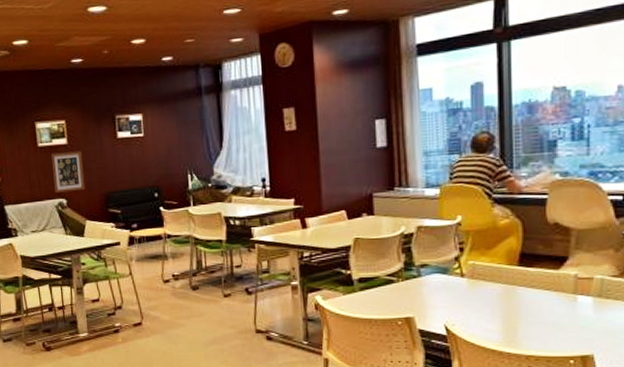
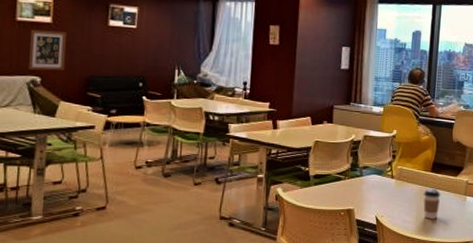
coffee cup: none [509,287,537,328] -> present [423,188,441,220]

